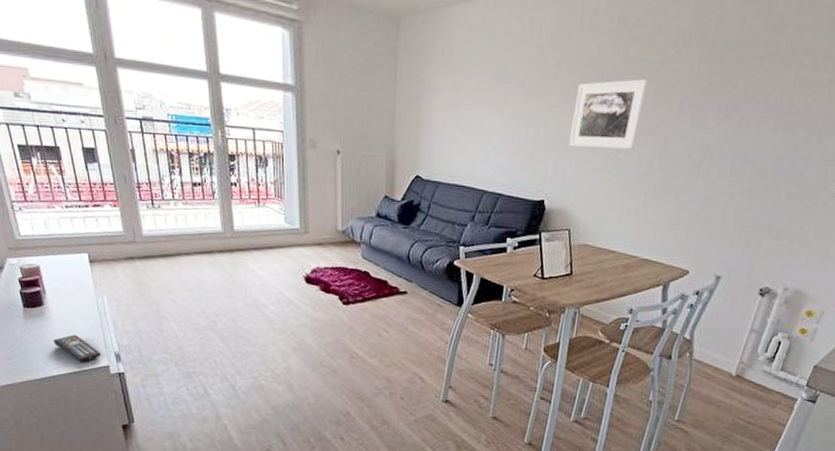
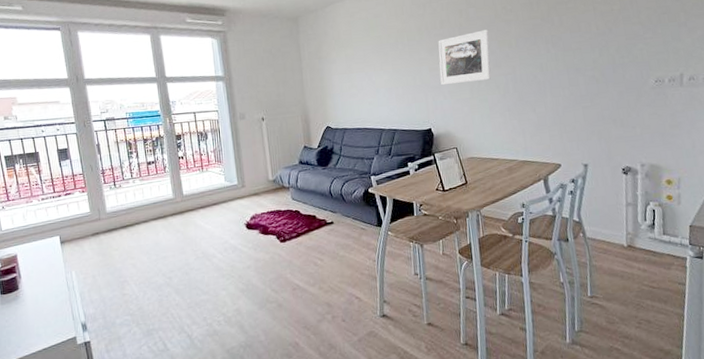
remote control: present [54,334,102,362] -> none [26,312,69,338]

